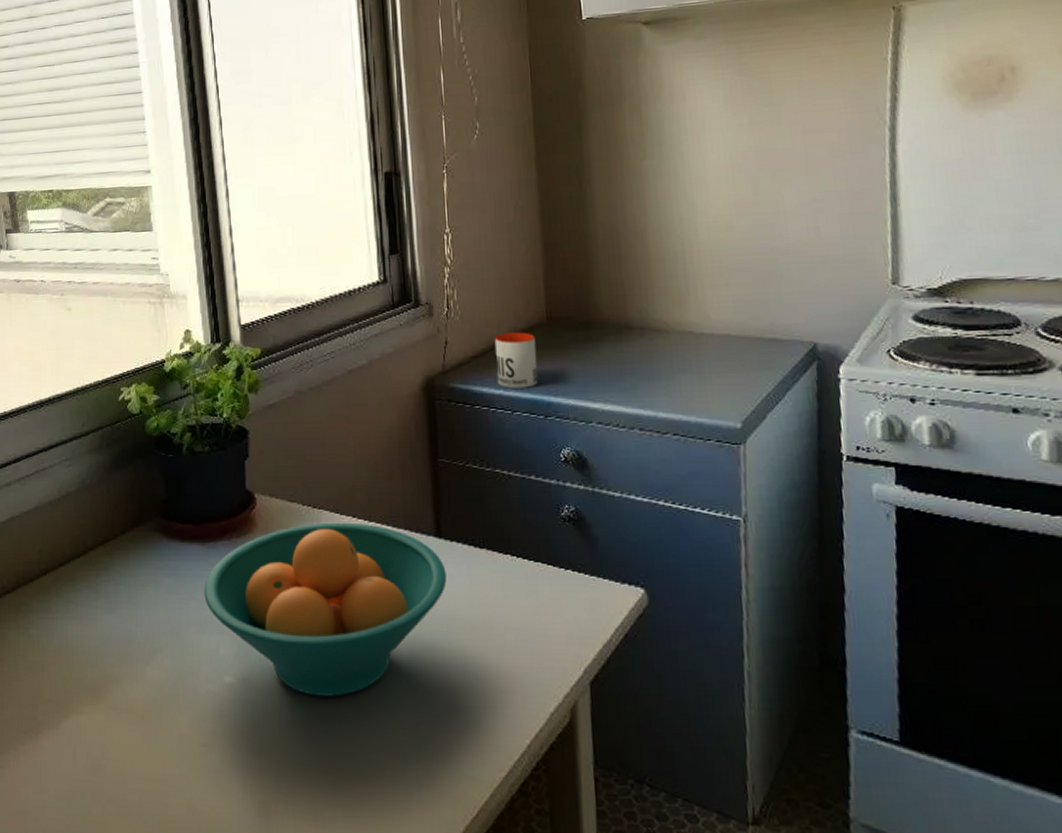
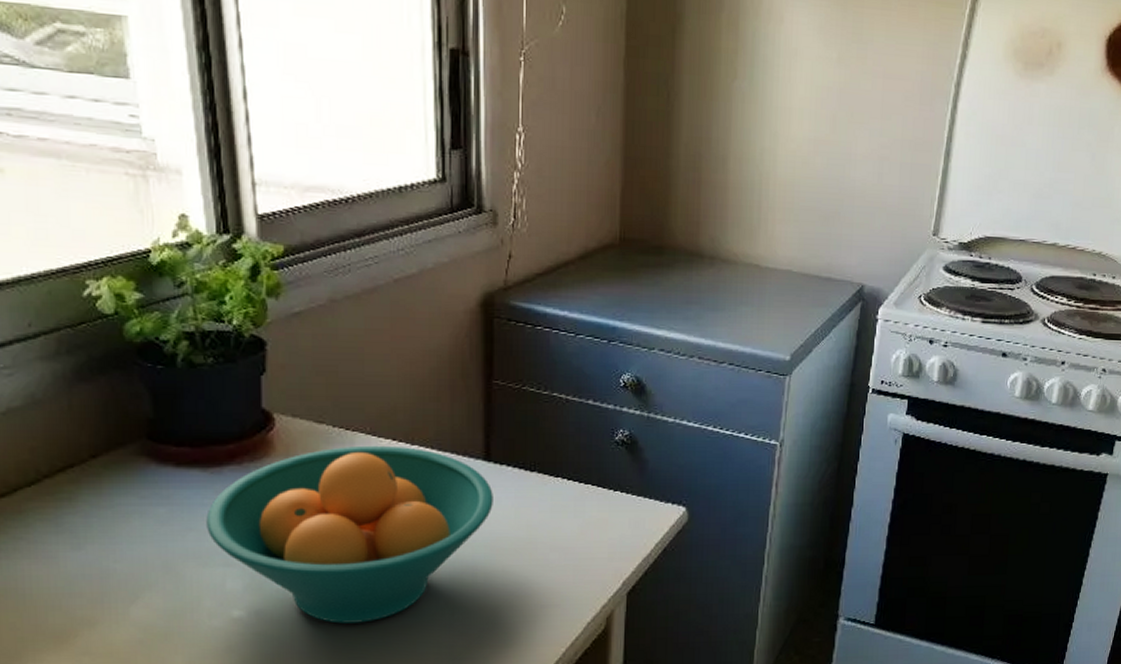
mug: present [494,332,538,388] -> none [562,250,606,311]

